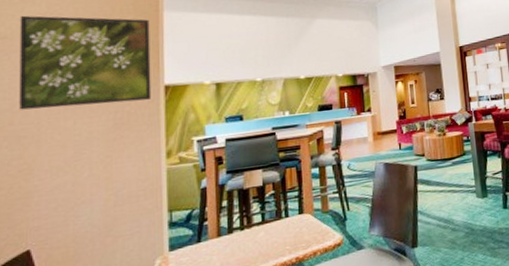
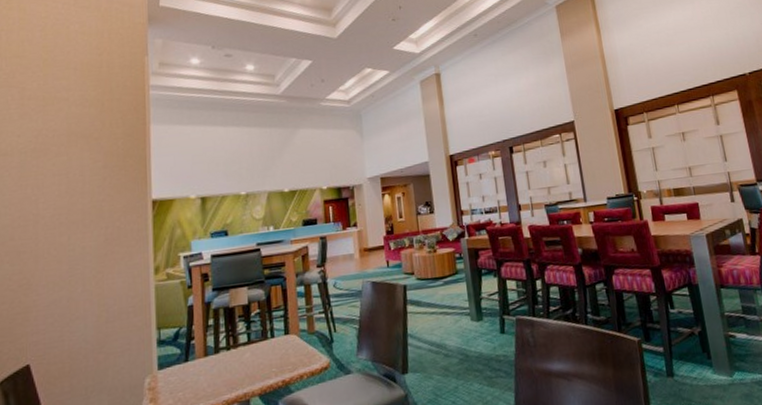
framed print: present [19,15,152,110] -> none [19,132,140,226]

